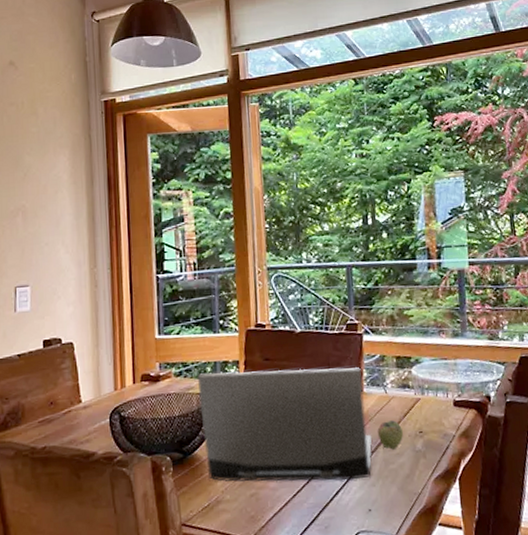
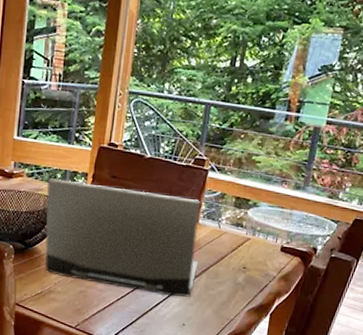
apple: present [377,420,403,450] -> none [204,252,228,278]

